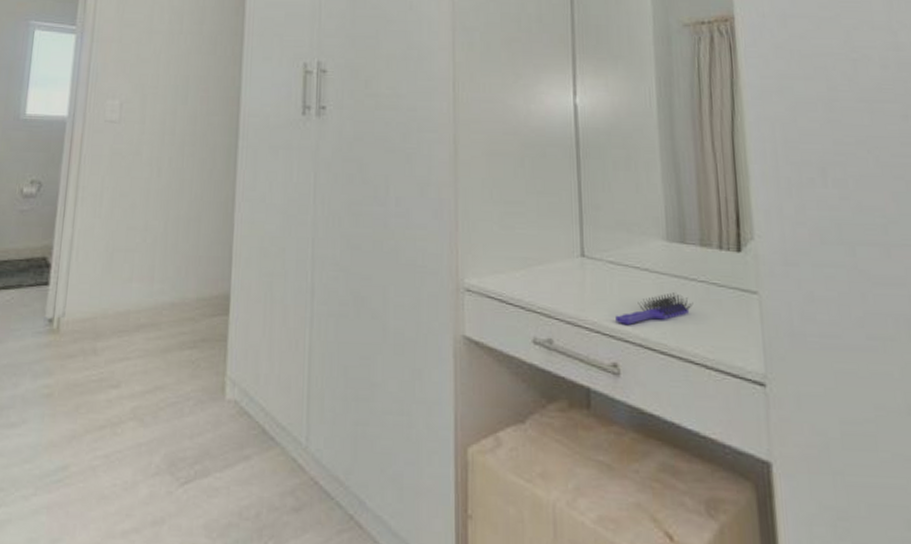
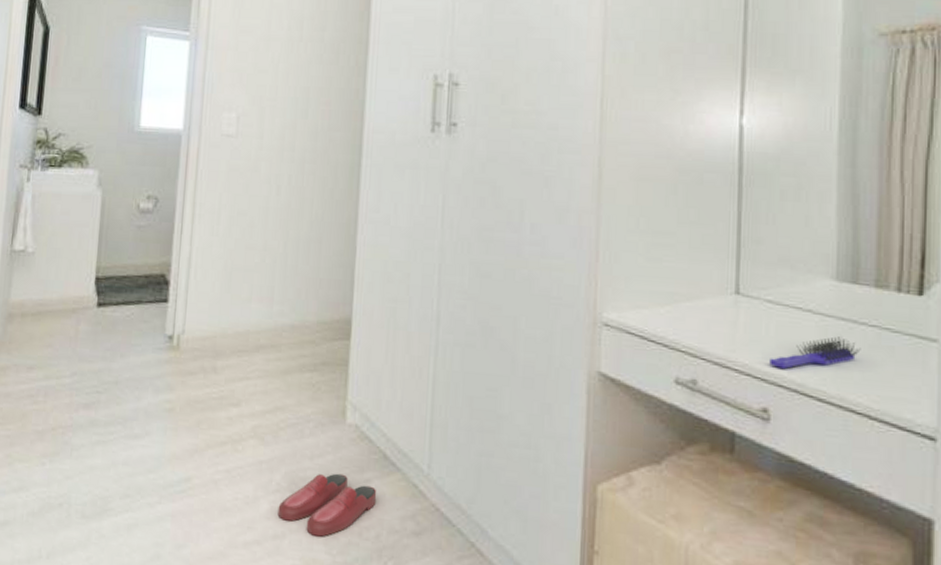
slippers: none [157,451,257,520] -> present [277,473,377,537]

